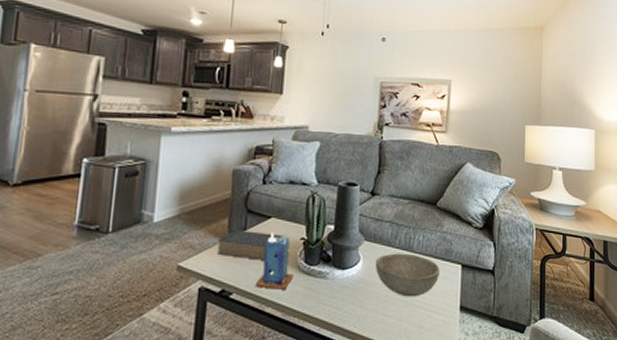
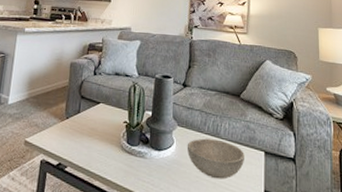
book: present [218,230,281,260] -> none [57,113,108,139]
candle: present [256,231,294,290] -> none [86,115,117,166]

